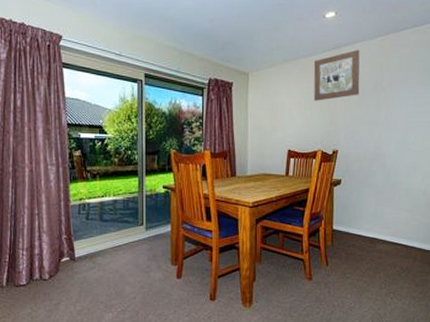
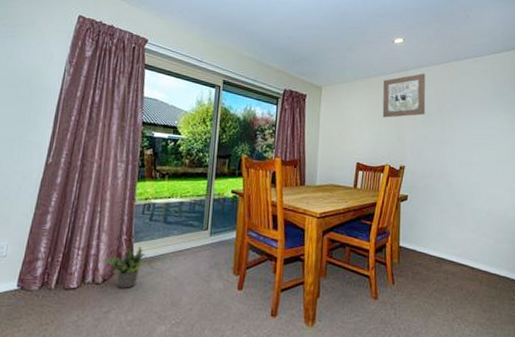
potted plant: none [46,244,88,283] -> present [102,247,147,288]

